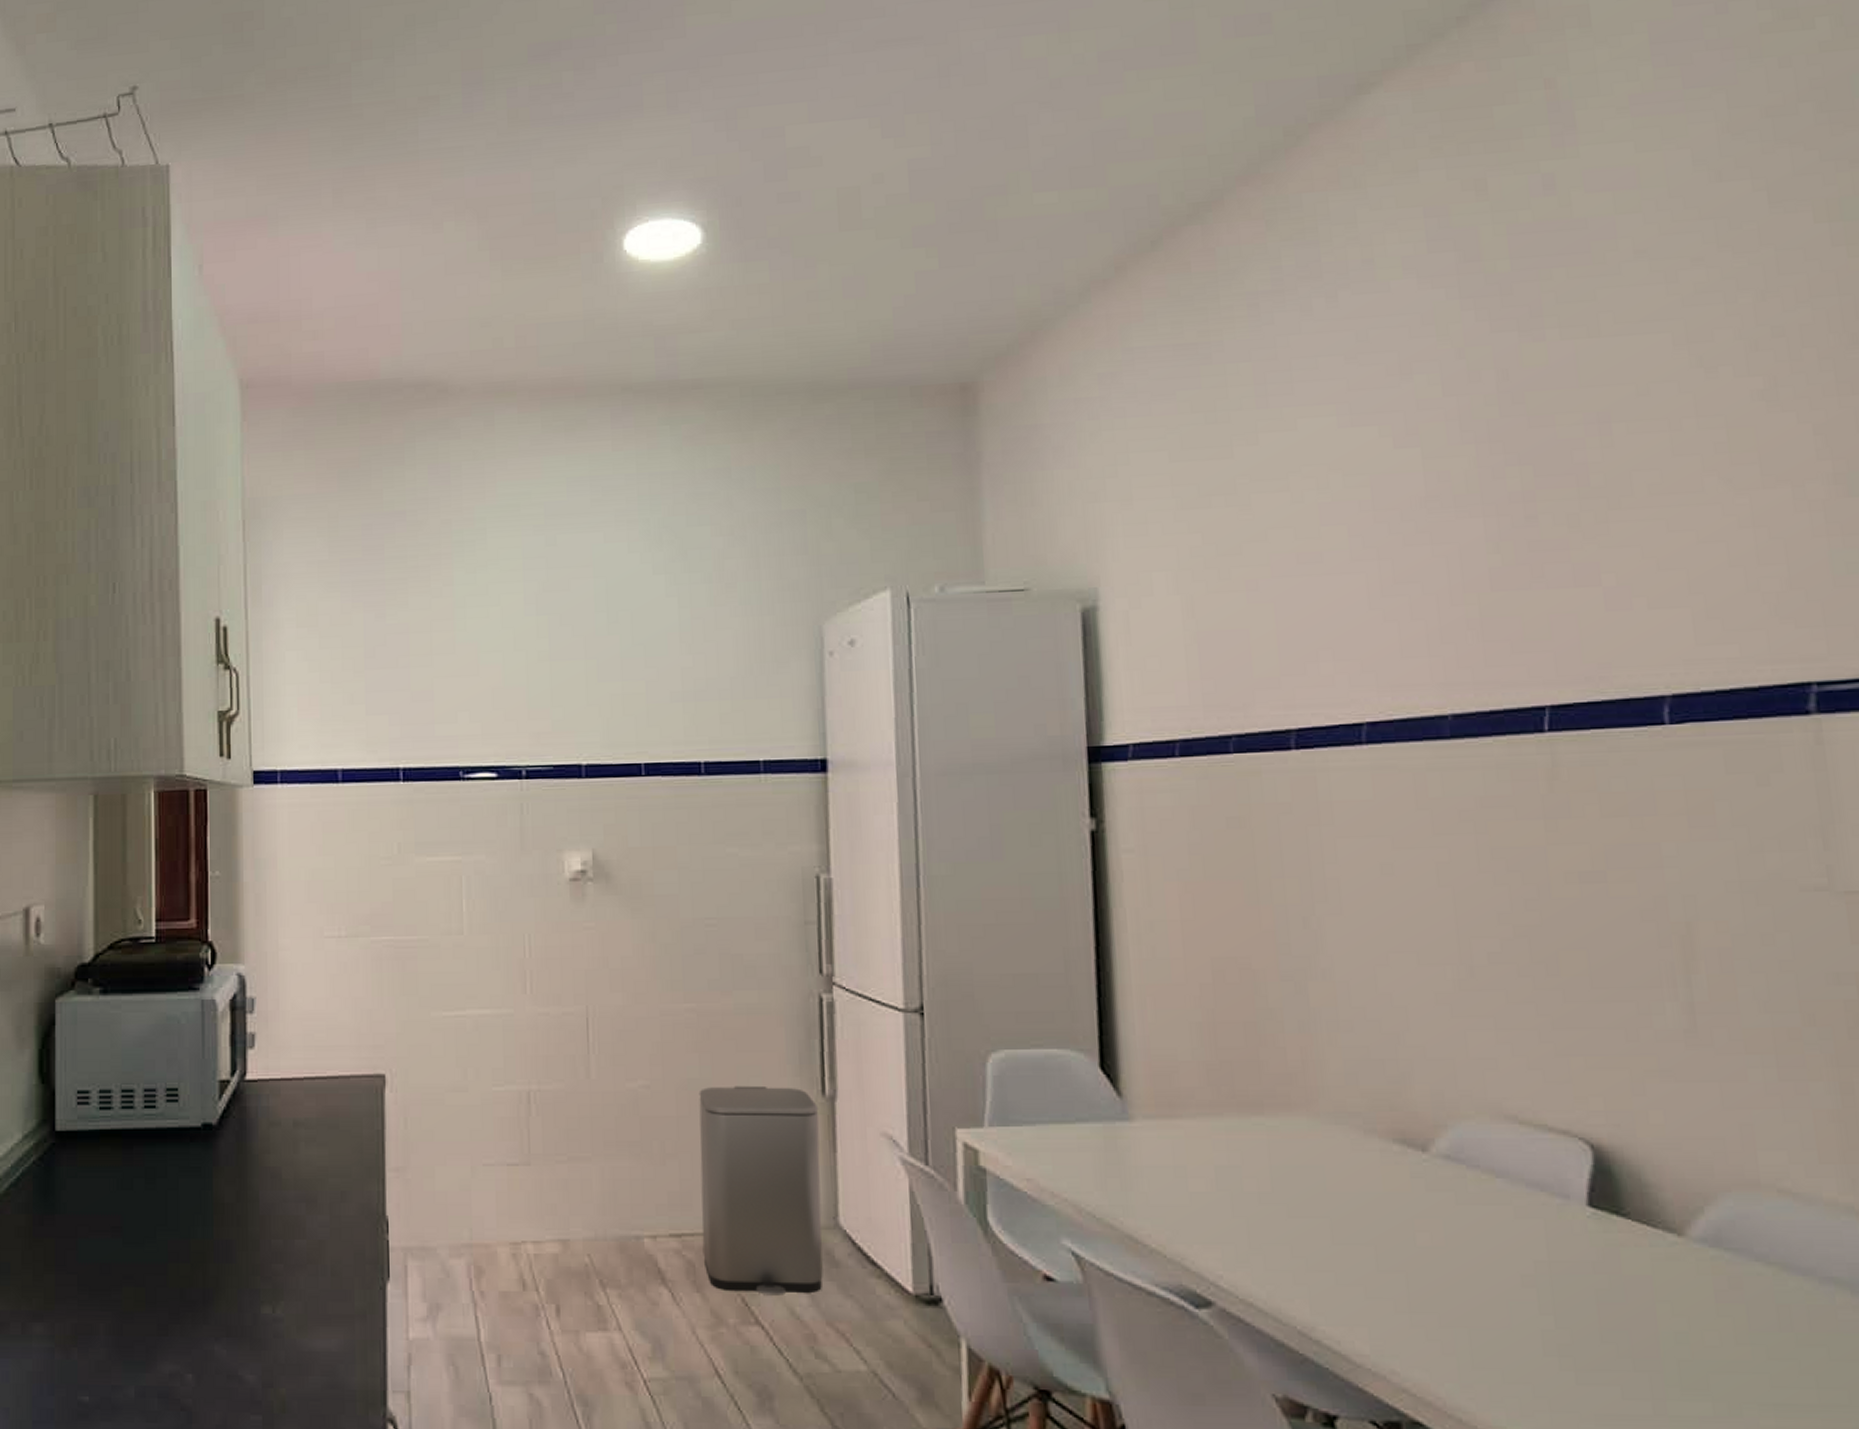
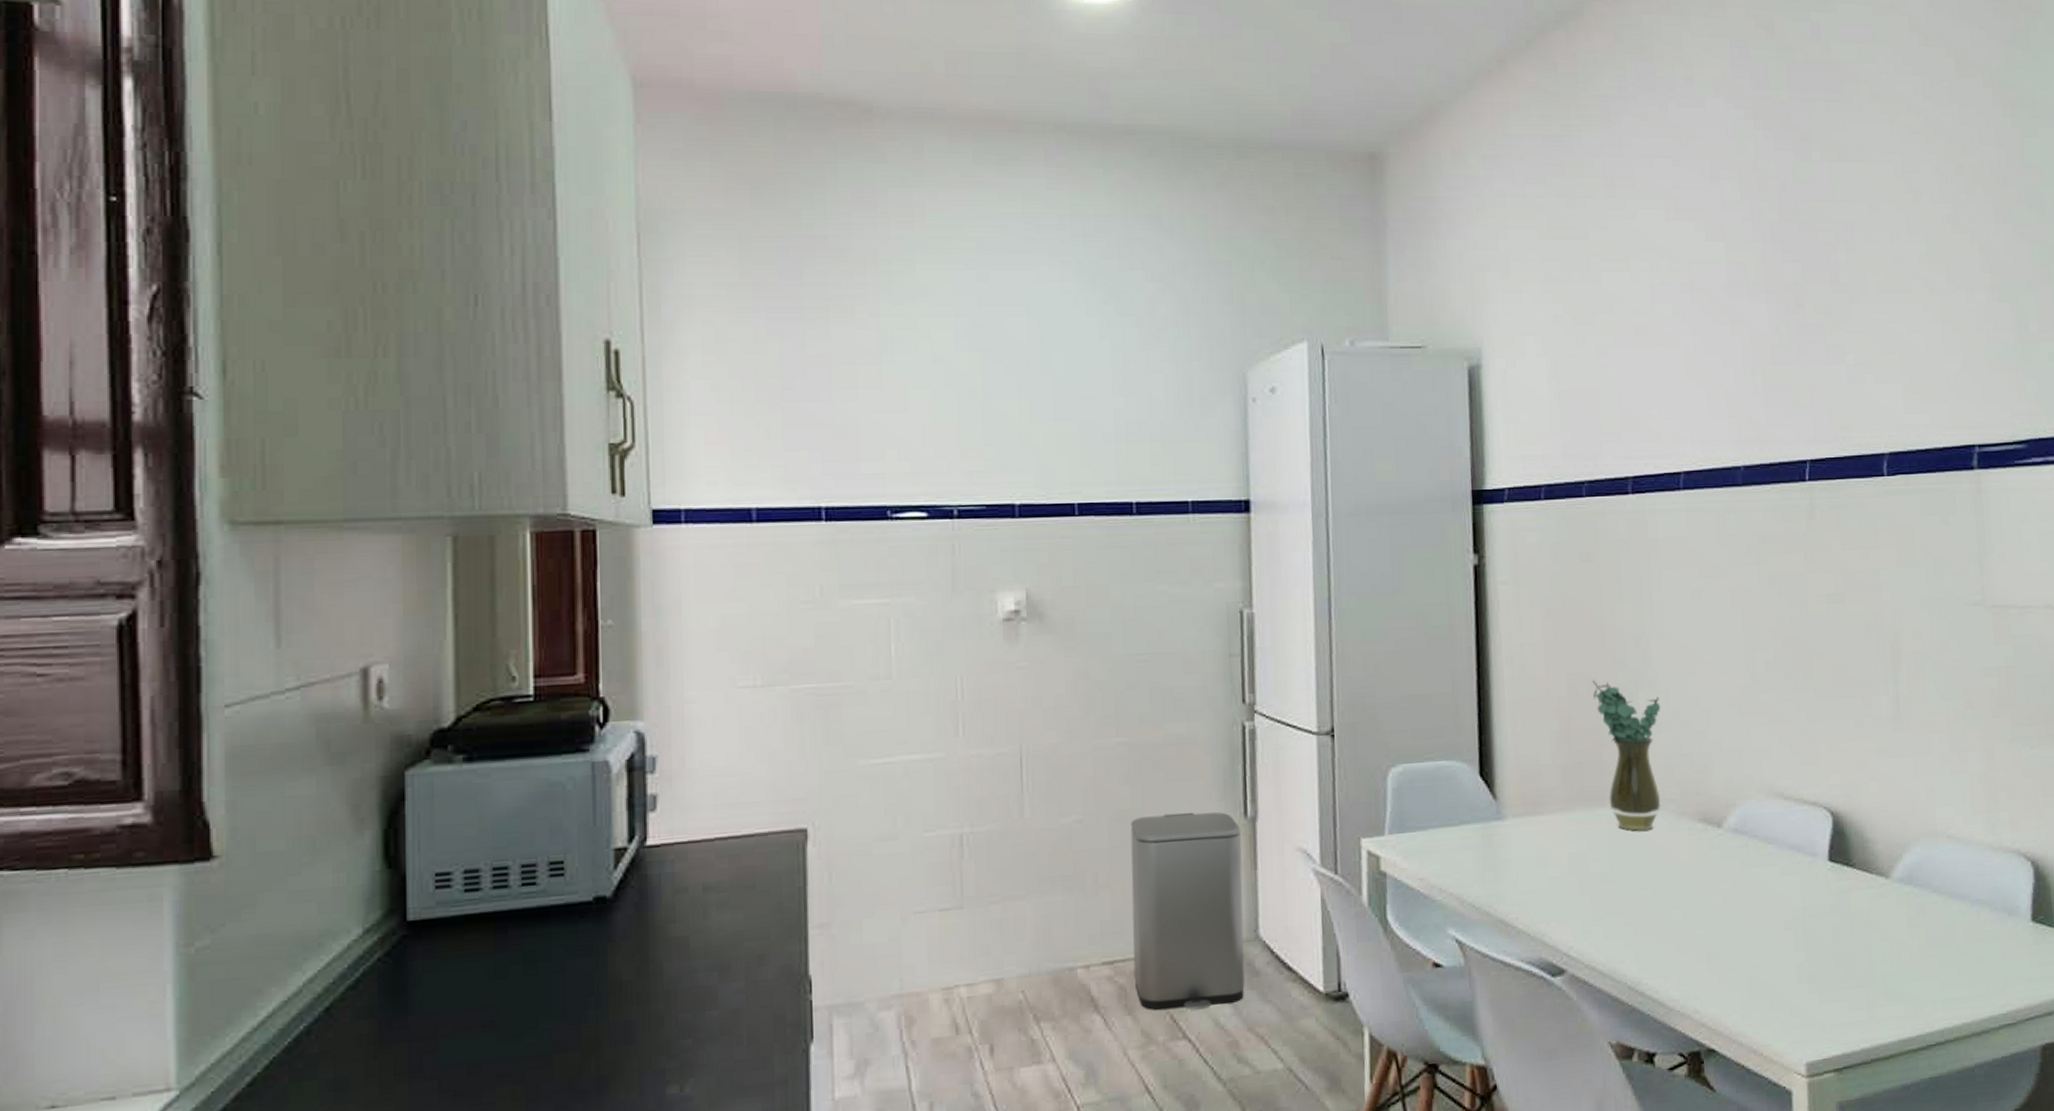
vase: none [1245,966,1341,1147] -> present [1592,680,1661,831]

